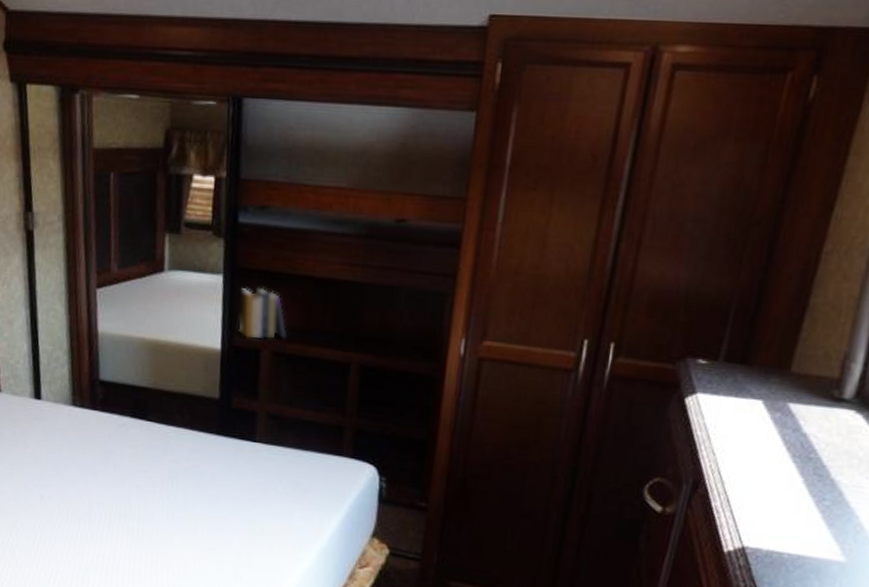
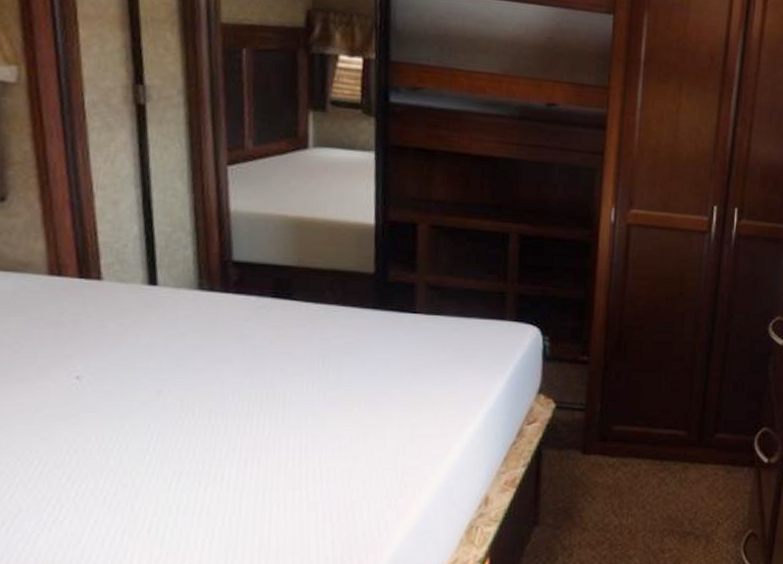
books: present [238,287,287,340] -> none [393,164,445,214]

